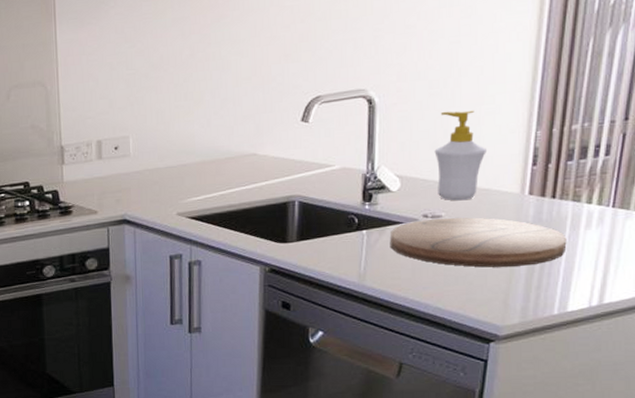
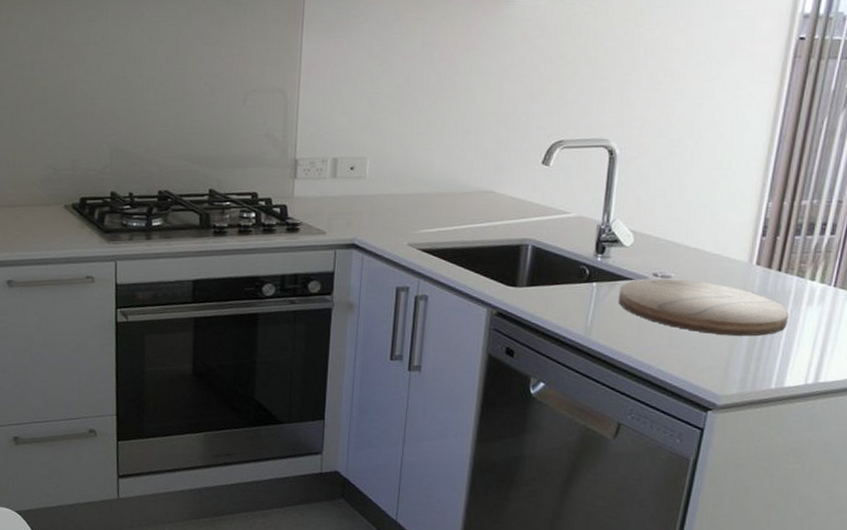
soap bottle: present [434,110,486,201] -> none [669,171,719,264]

